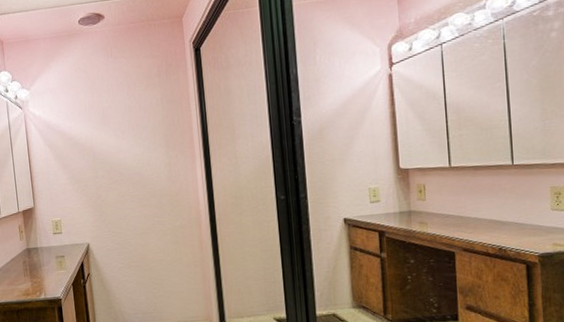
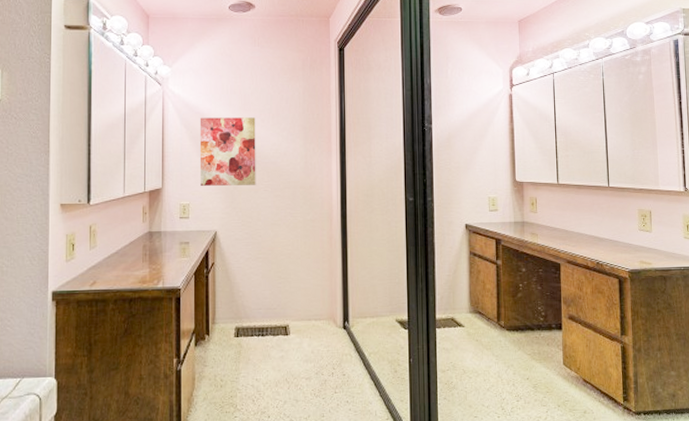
wall art: none [62,130,122,202] -> present [199,117,256,186]

